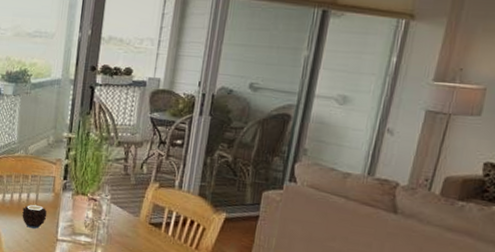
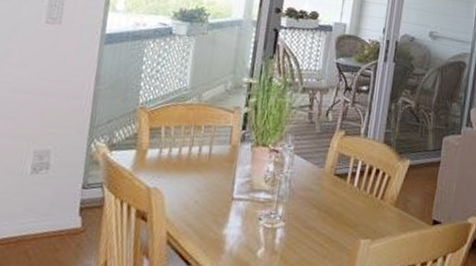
candle: present [22,204,47,229] -> none [191,159,222,187]

